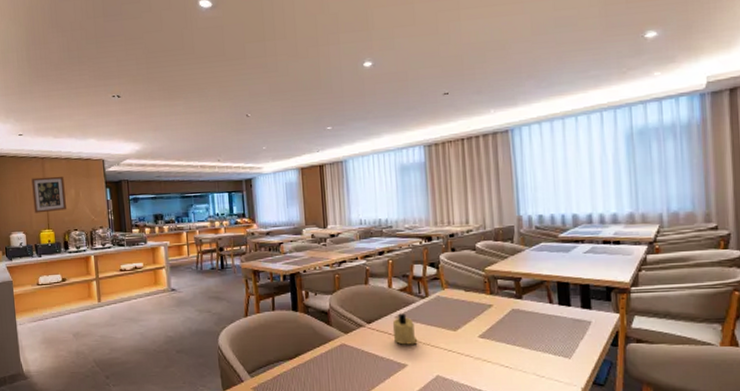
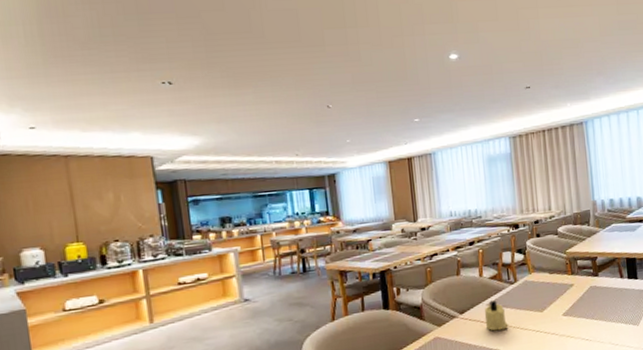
wall art: present [31,176,66,213] -> none [50,177,103,224]

